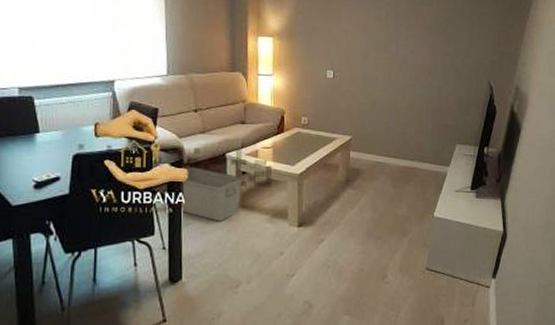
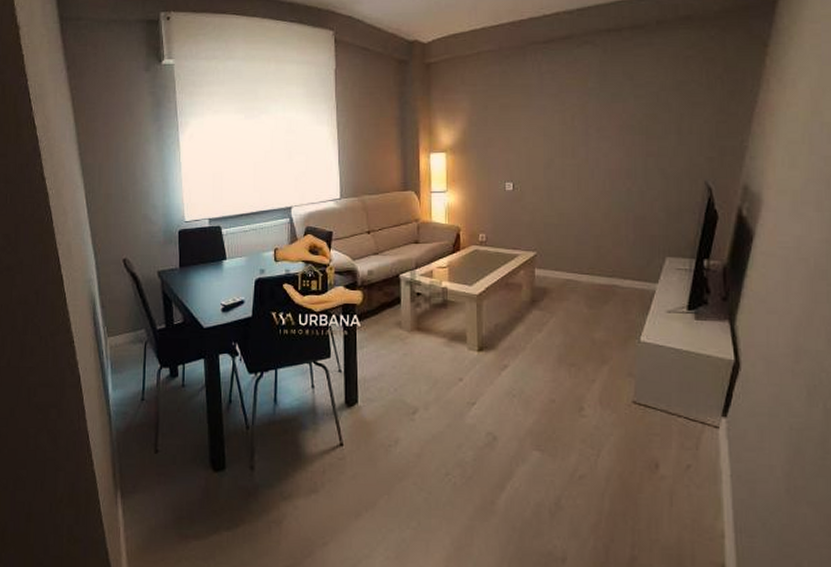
storage bin: present [180,167,241,222] -> none [355,289,416,345]

